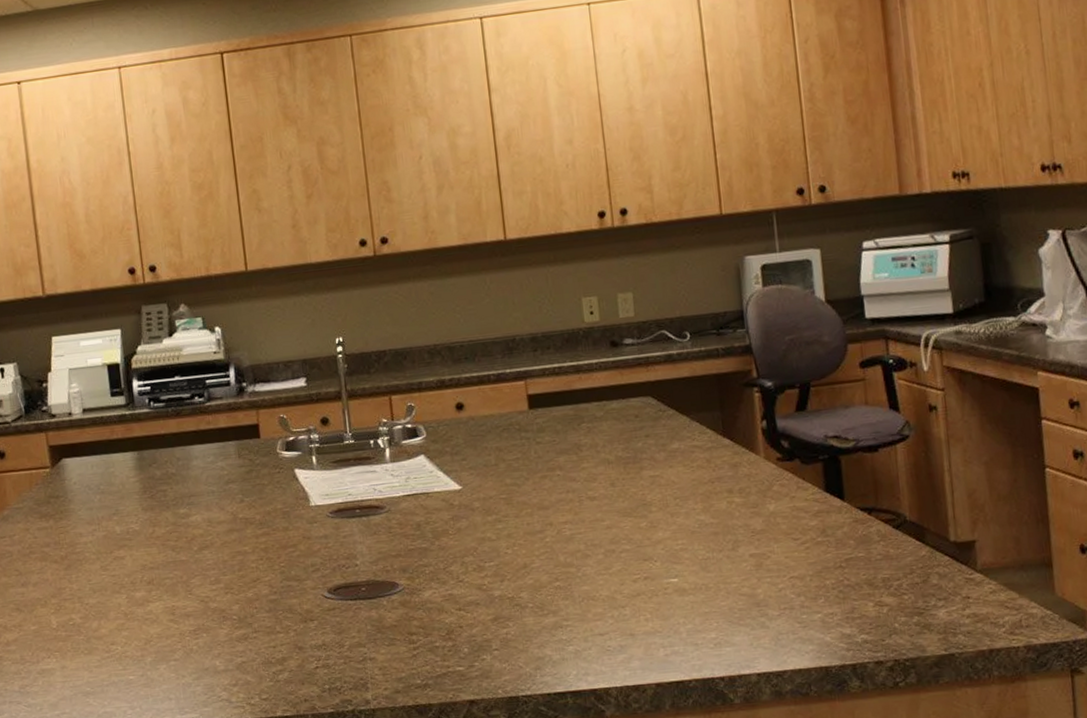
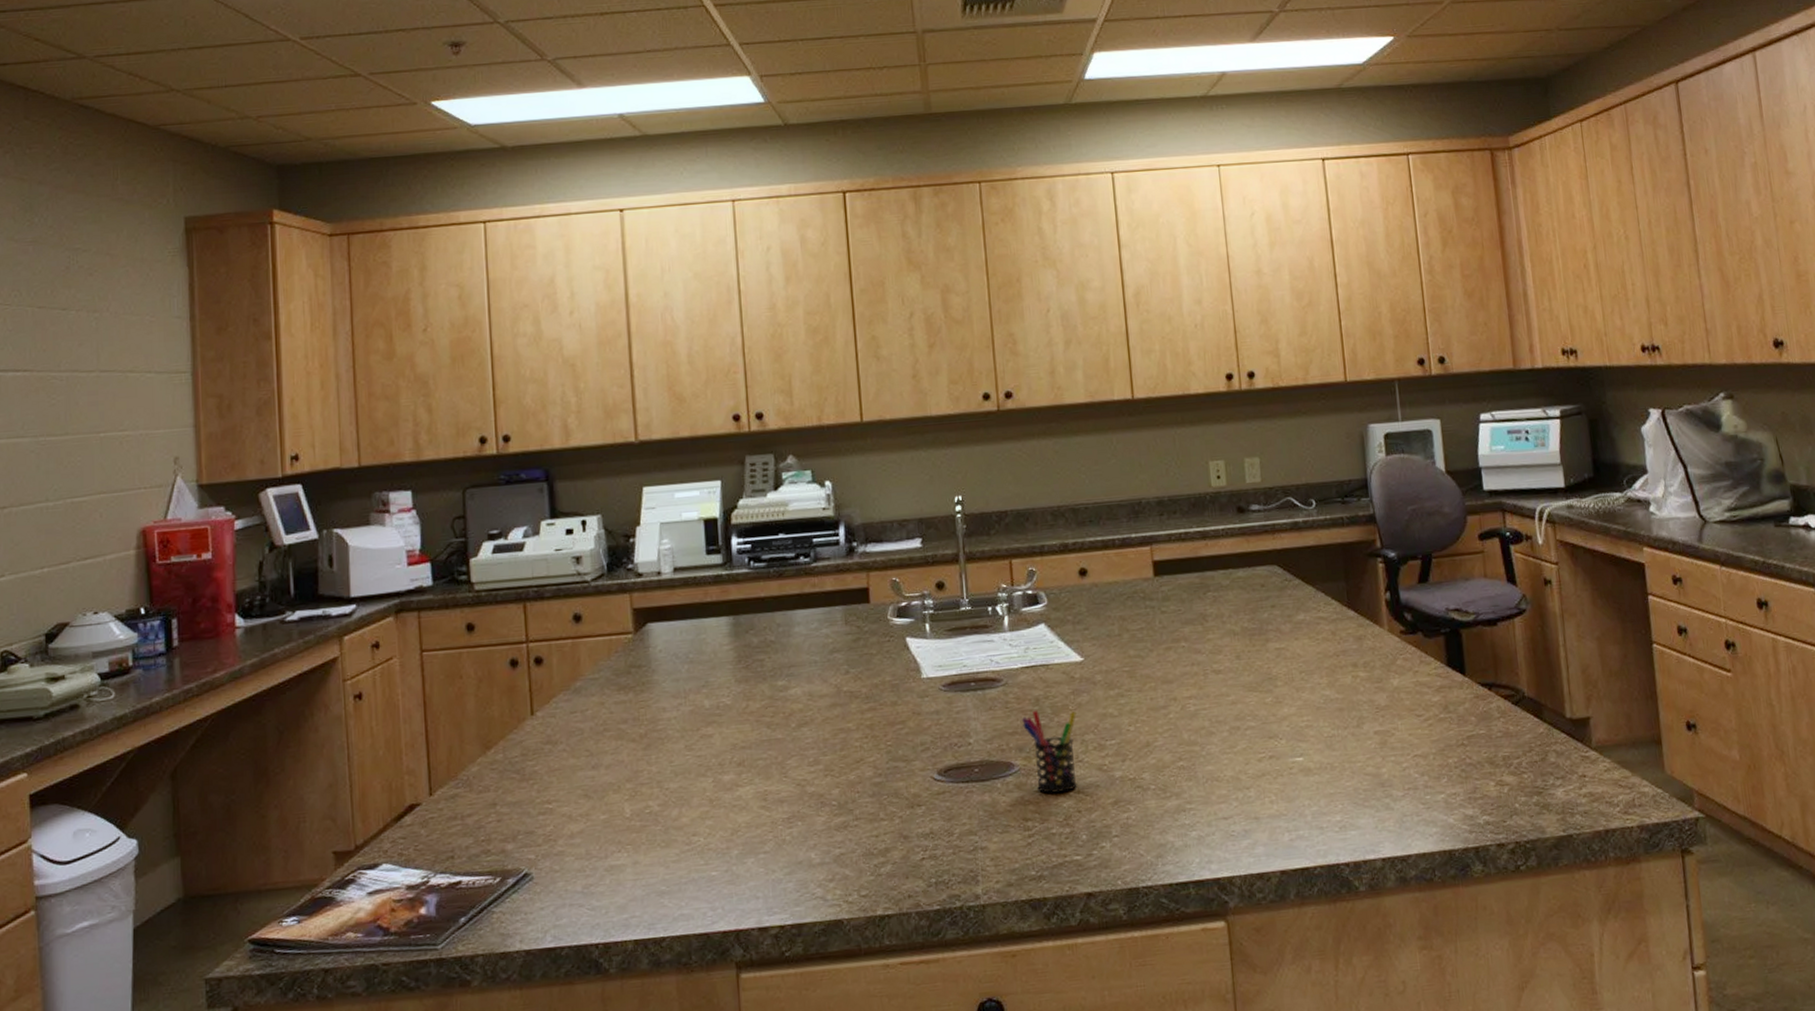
pen holder: none [404,534,458,610] -> present [1021,710,1077,793]

